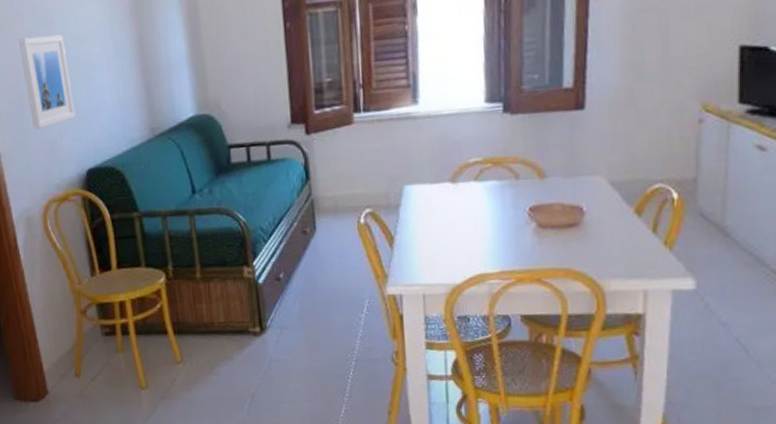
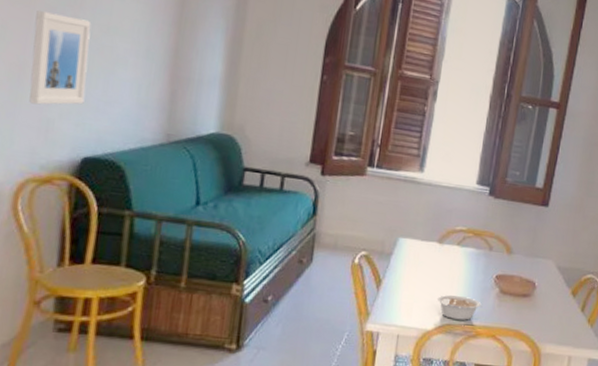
legume: none [461,238,519,268] -> present [437,294,483,320]

